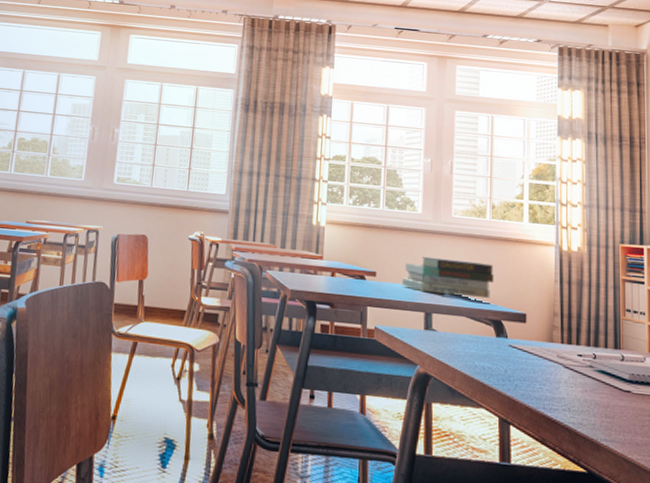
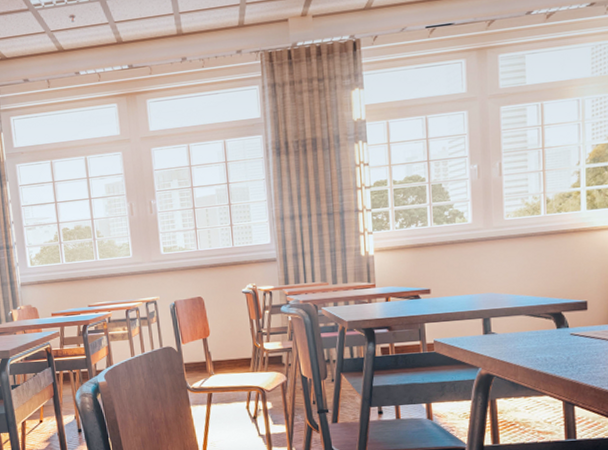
books: present [401,256,494,299] -> none [456,259,553,299]

